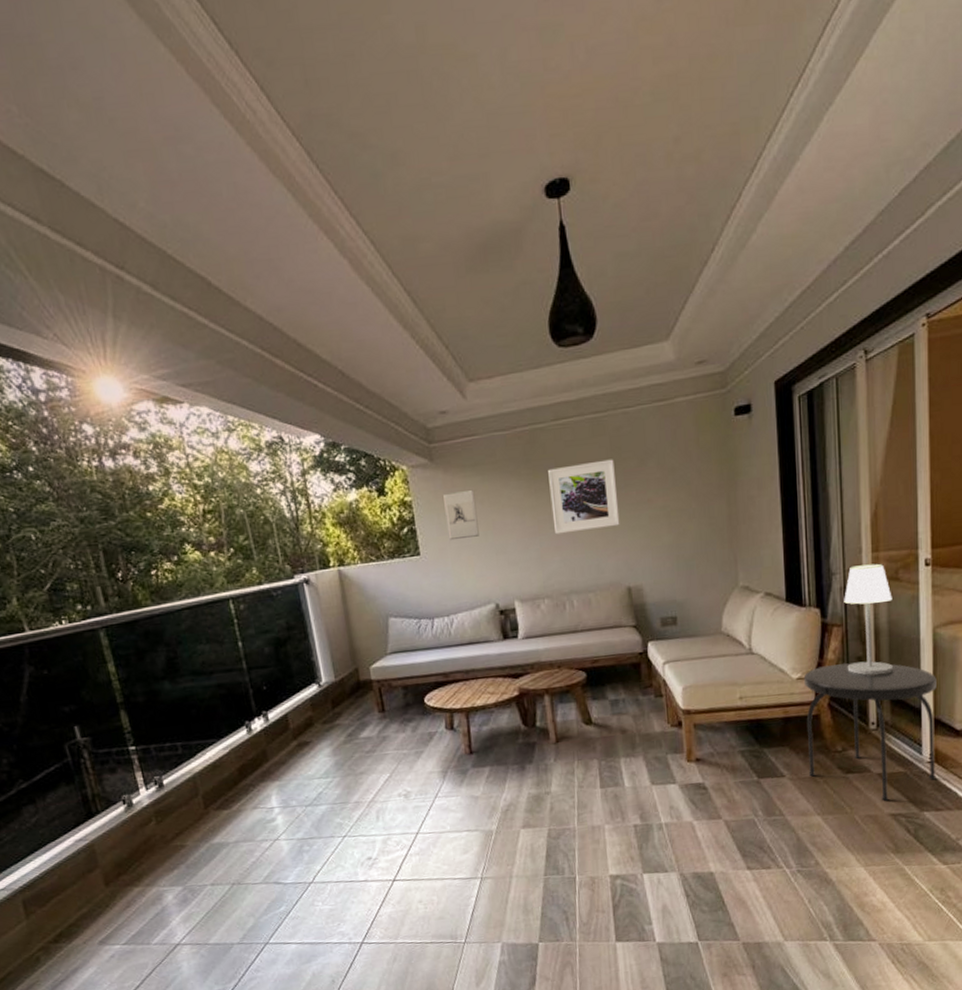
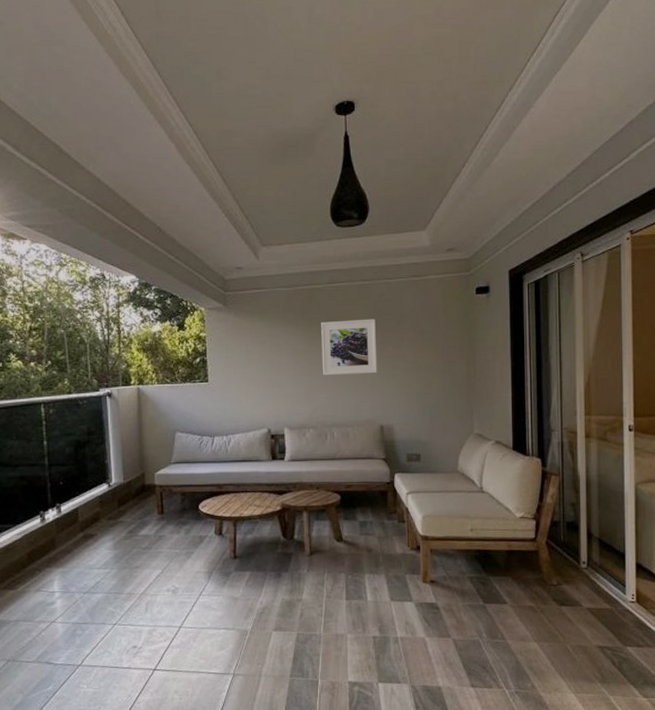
wall sculpture: present [443,490,479,541] -> none [233,333,259,373]
side table: present [803,663,937,801] -> none [525,508,638,634]
table lamp: present [844,563,894,675] -> none [561,425,602,521]

